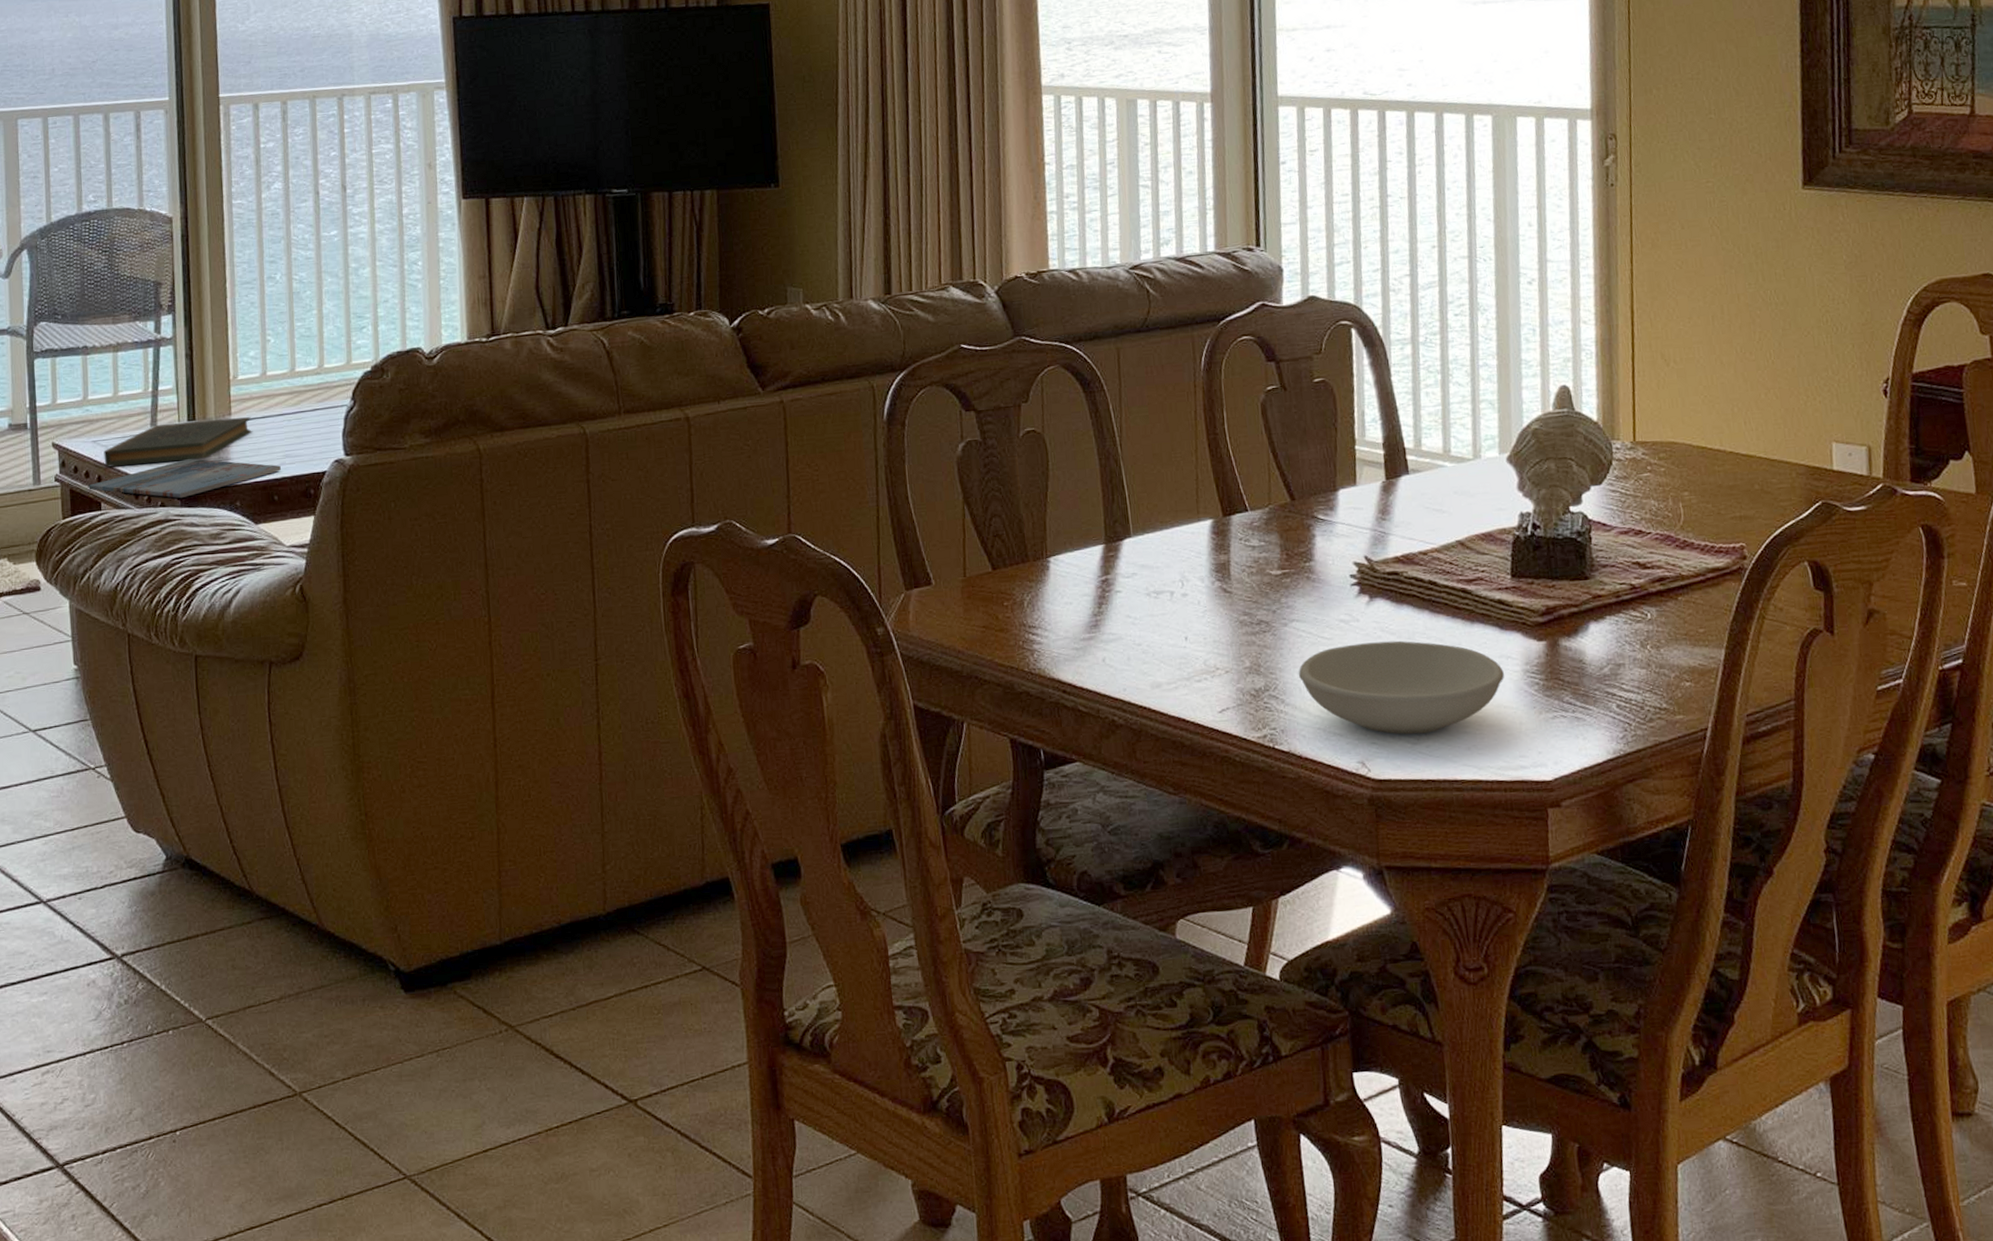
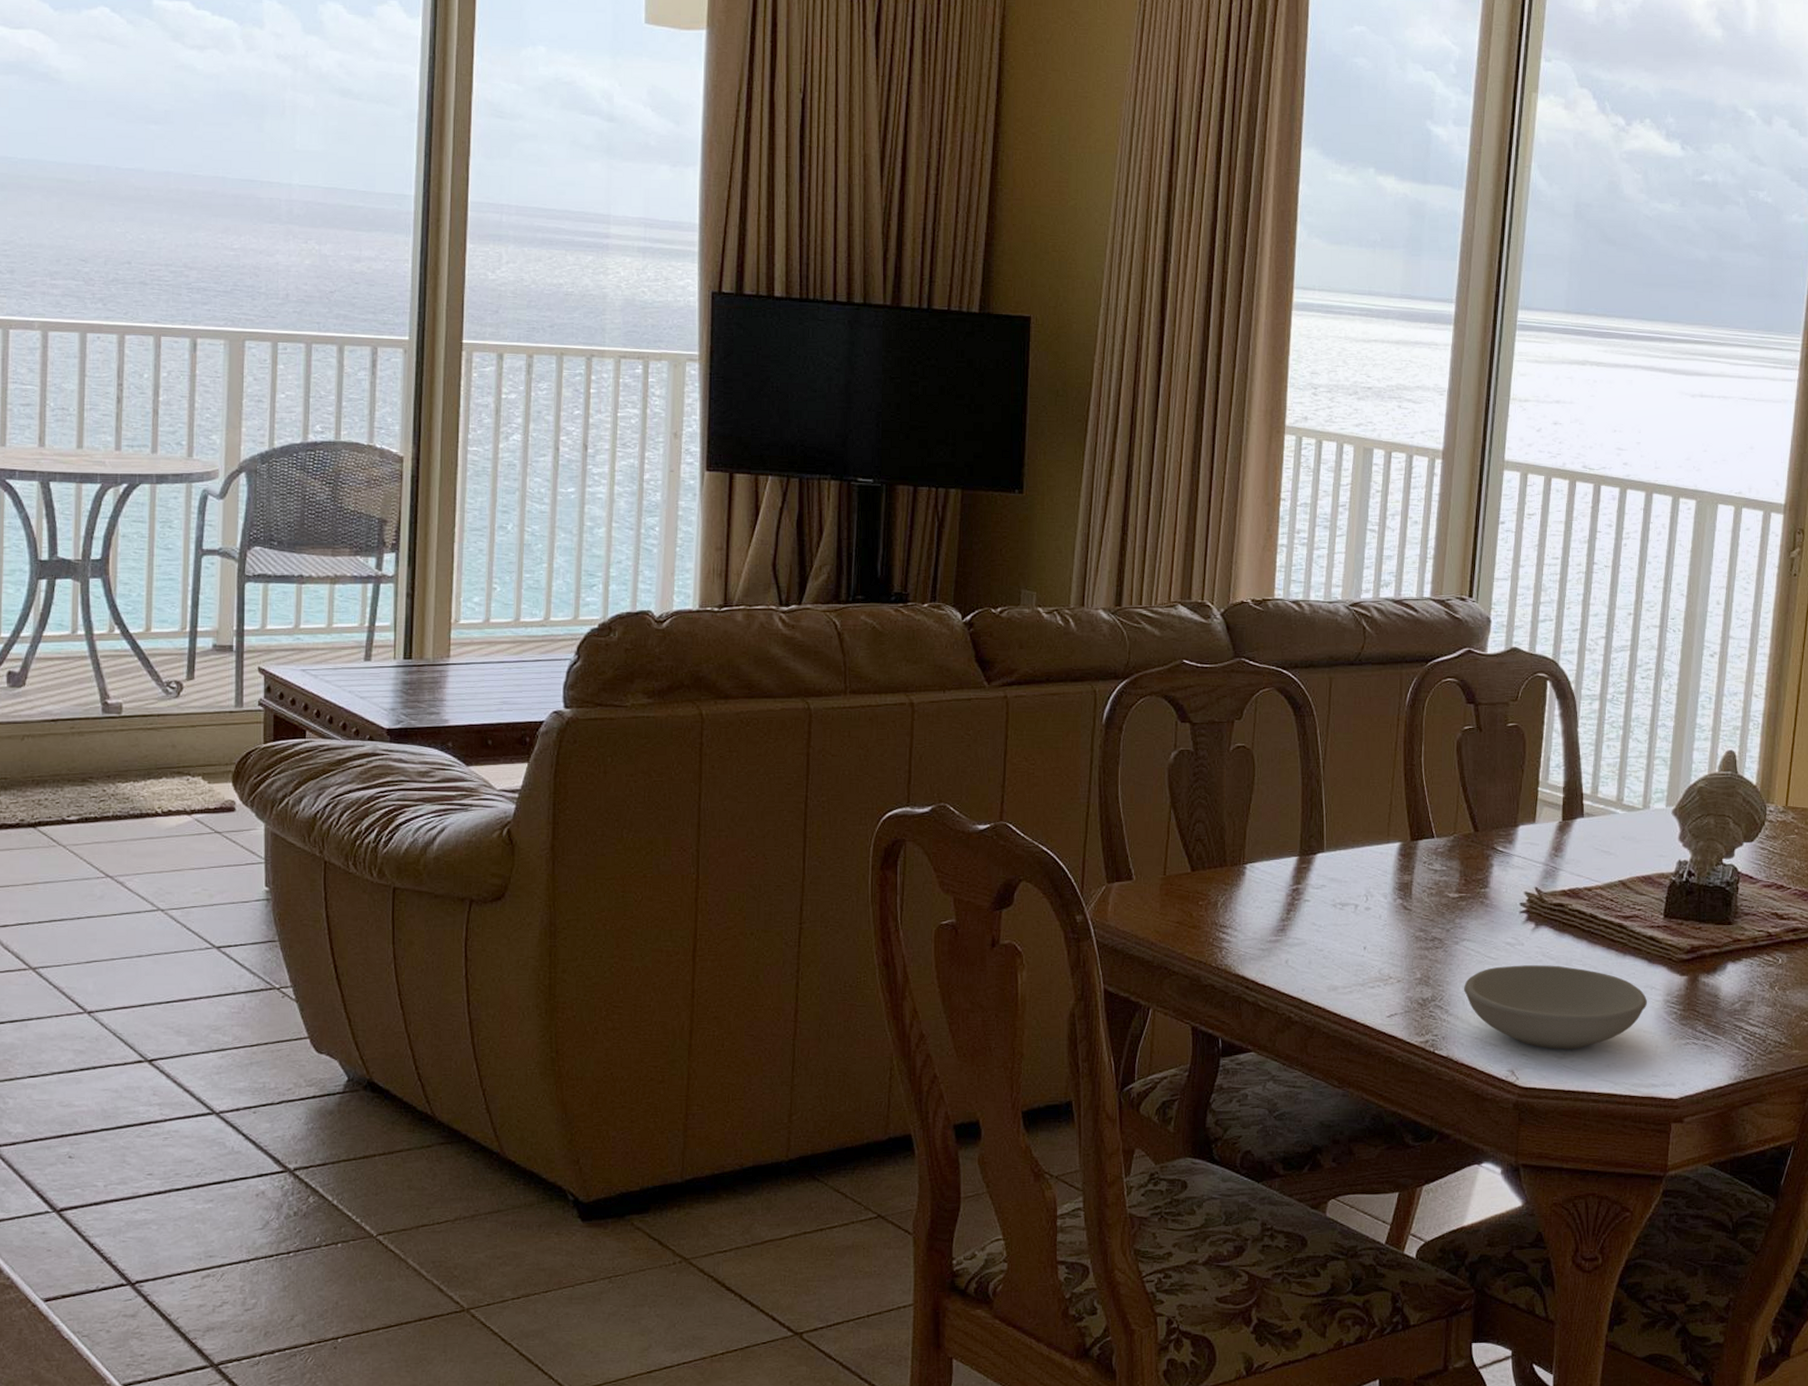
magazine: present [88,458,281,499] -> none [294,696,497,734]
book: present [103,417,253,468] -> none [312,659,471,698]

